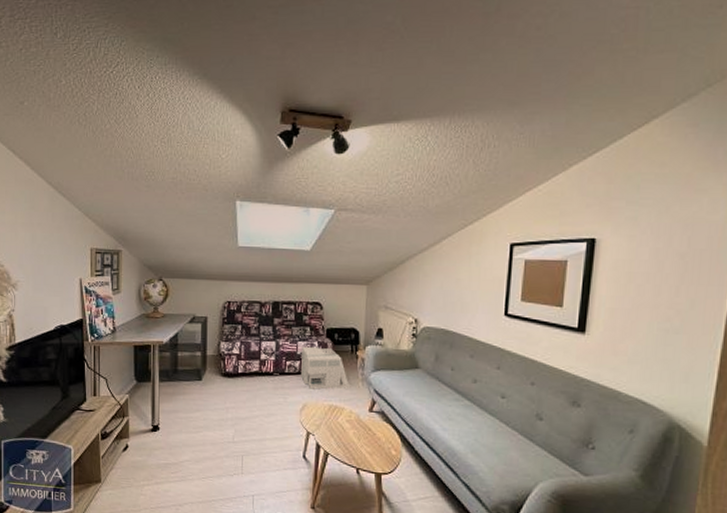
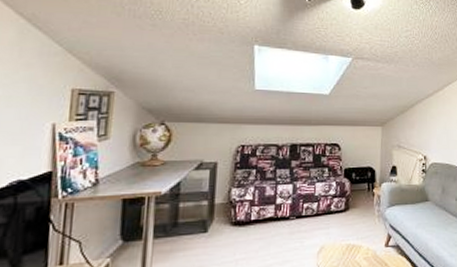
architectural model: present [301,346,351,390] -> none [319,187,368,230]

